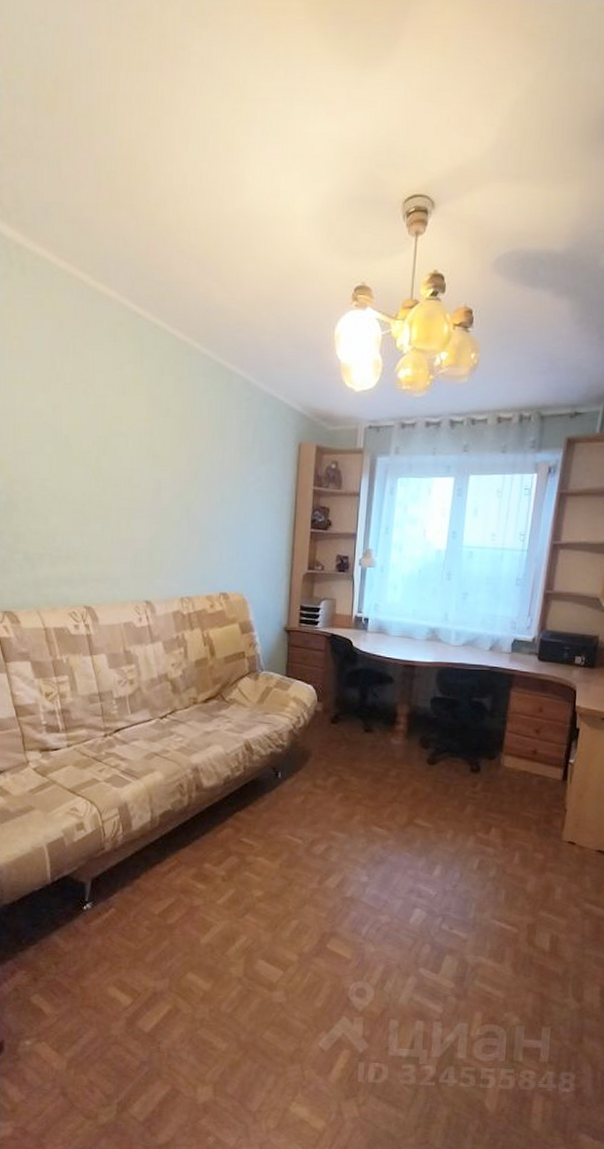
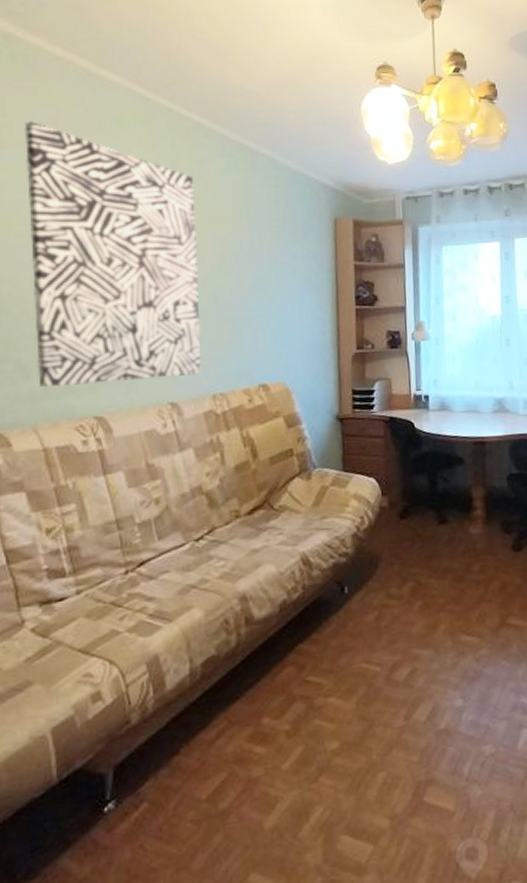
wall art: none [32,333,175,579] -> present [24,122,201,387]

